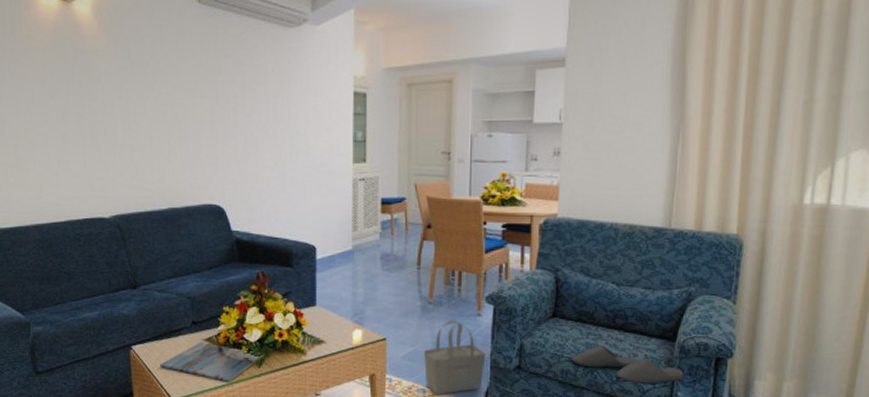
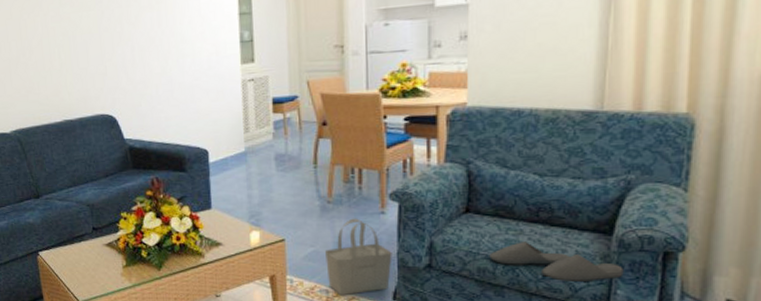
magazine: present [159,341,265,382] -> none [65,246,164,285]

